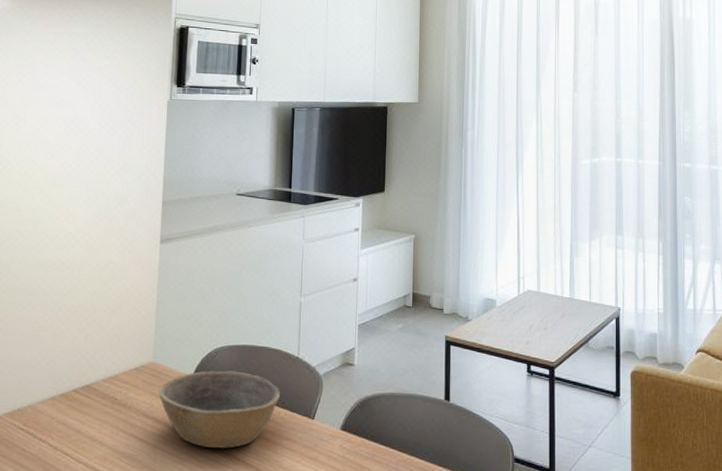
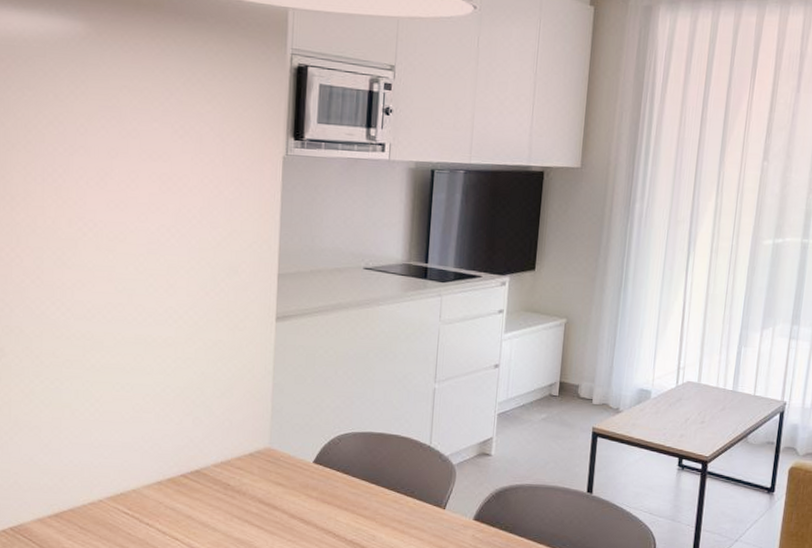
bowl: present [158,370,280,448] -> none [276,458,409,536]

